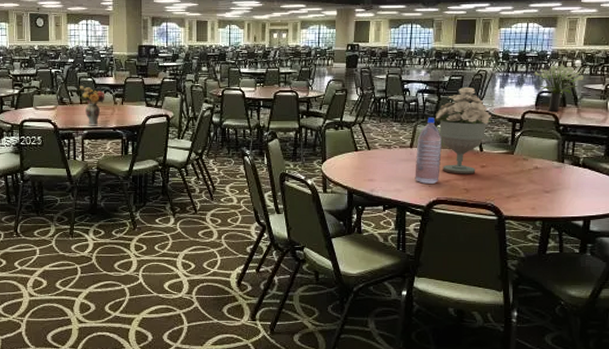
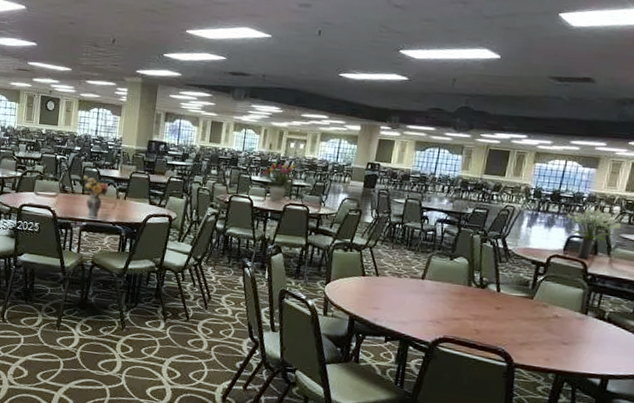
flower arrangement: none [250,53,283,90] -> present [262,163,296,202]
water bottle: present [415,117,442,184] -> none [422,249,457,320]
bouquet: present [433,87,492,176] -> none [450,221,514,316]

